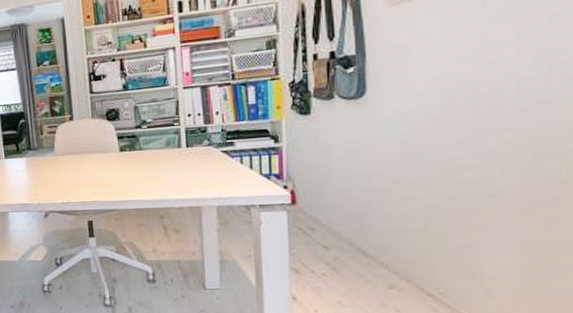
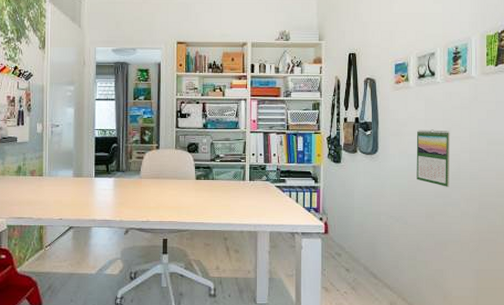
calendar: none [426,52,484,133] -> present [416,129,450,187]

